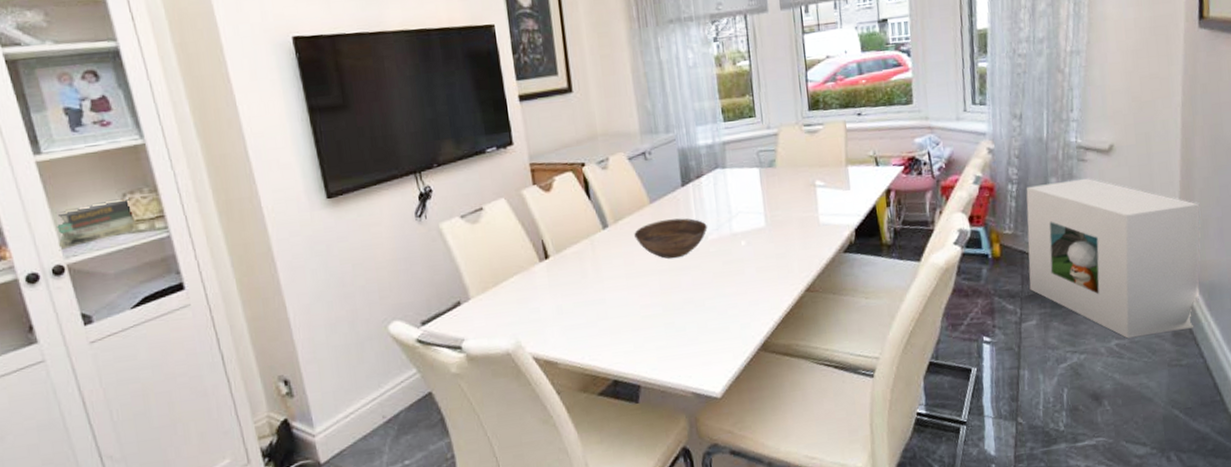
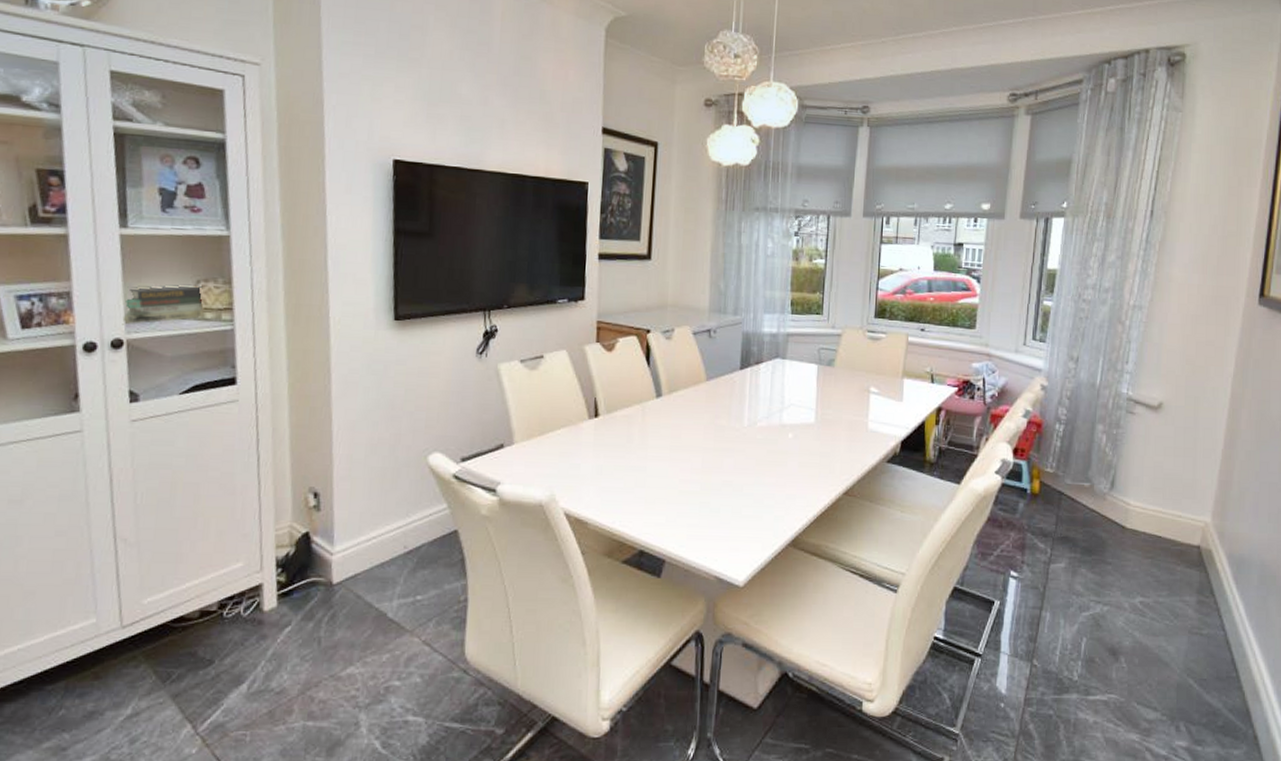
bowl: present [634,218,708,259] -> none [686,399,758,438]
toy box: present [1026,178,1200,339] -> none [1063,429,1239,599]

